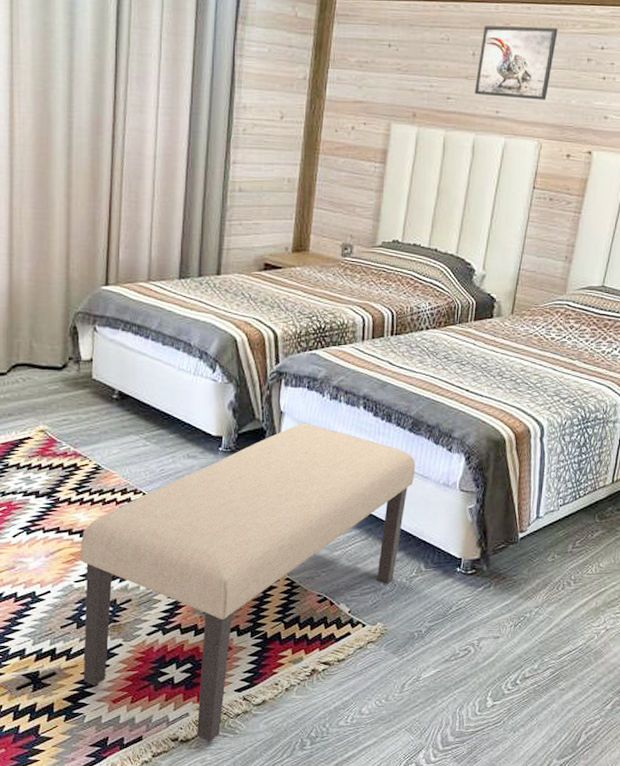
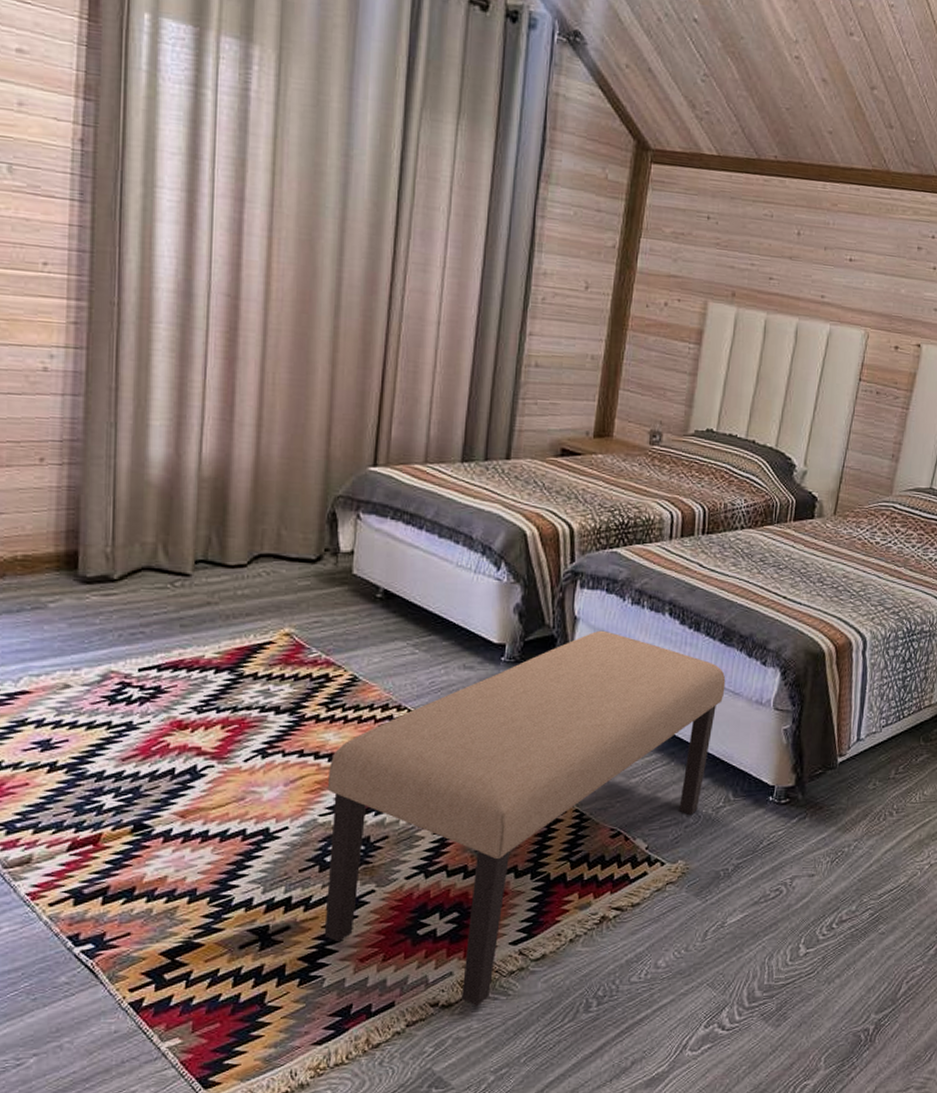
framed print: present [474,25,558,100] -> none [799,204,888,287]

